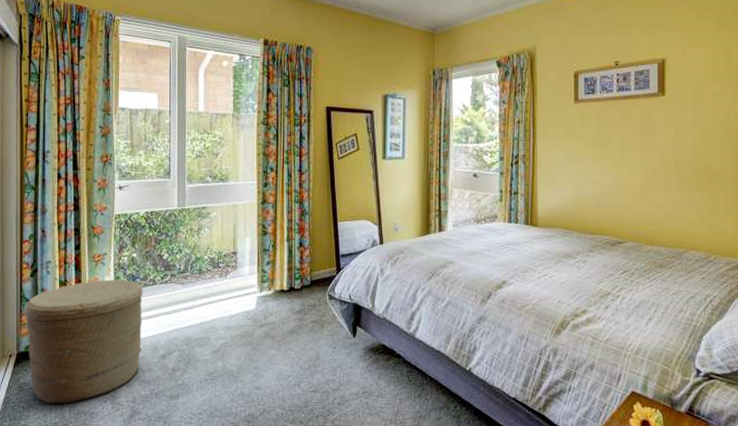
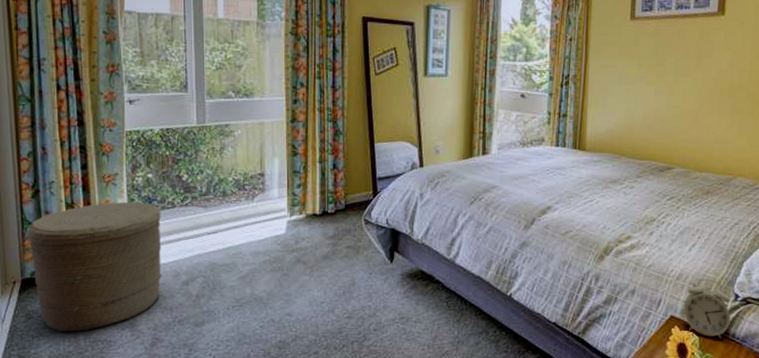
alarm clock: none [645,353,694,417] -> present [684,278,731,340]

